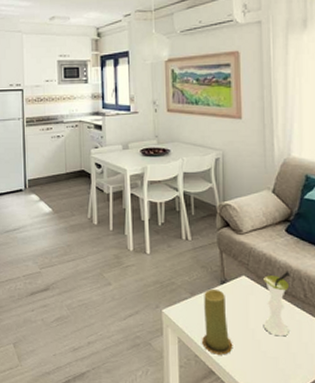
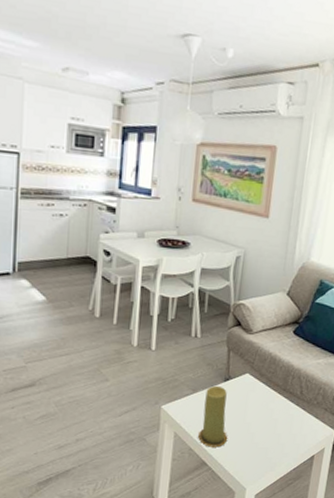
vase: present [263,271,291,337] -> none [259,369,292,429]

